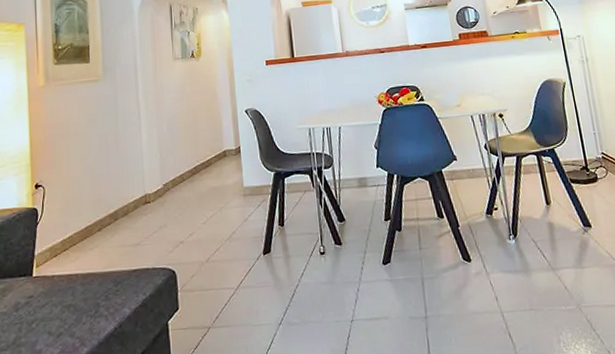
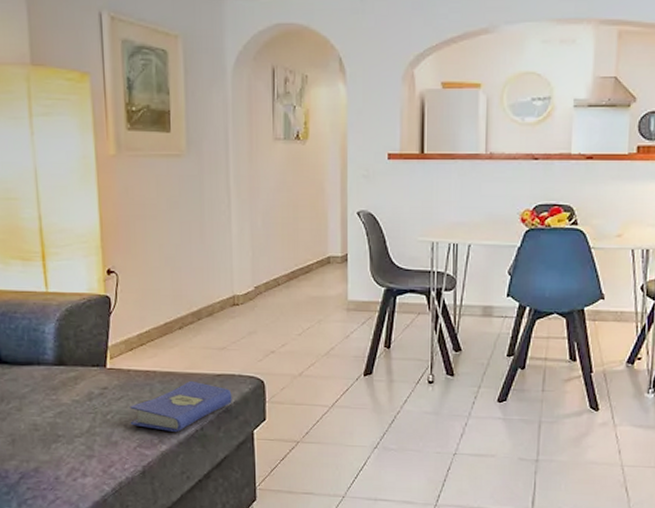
hardcover book: none [53,279,147,333] -> present [129,380,232,432]

